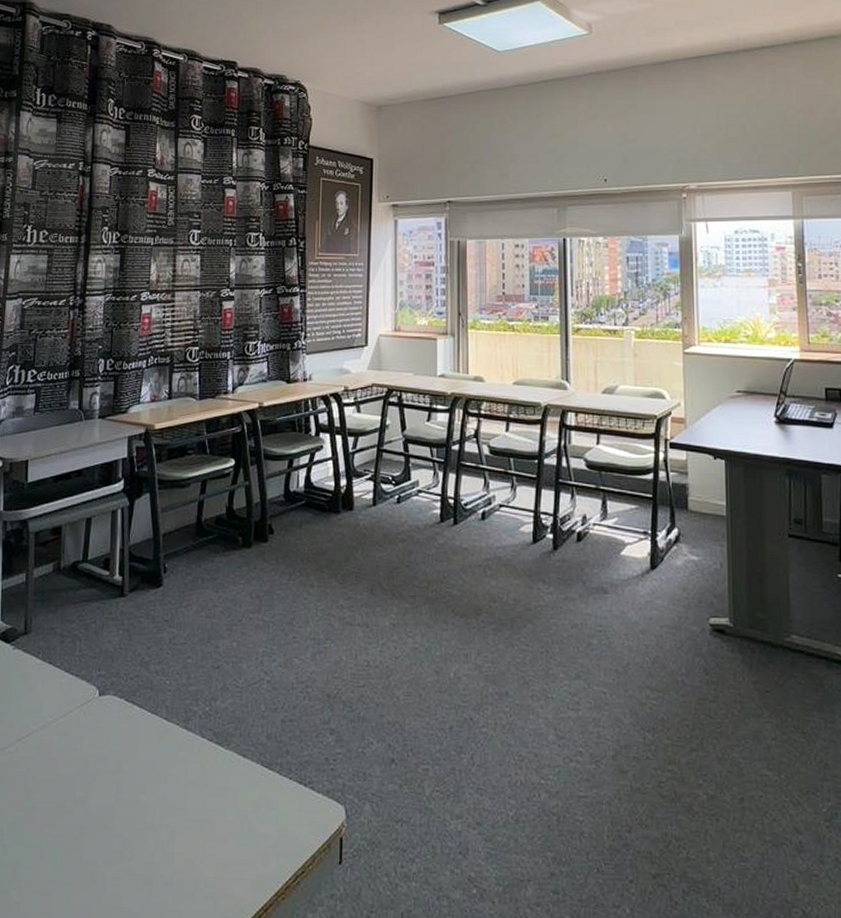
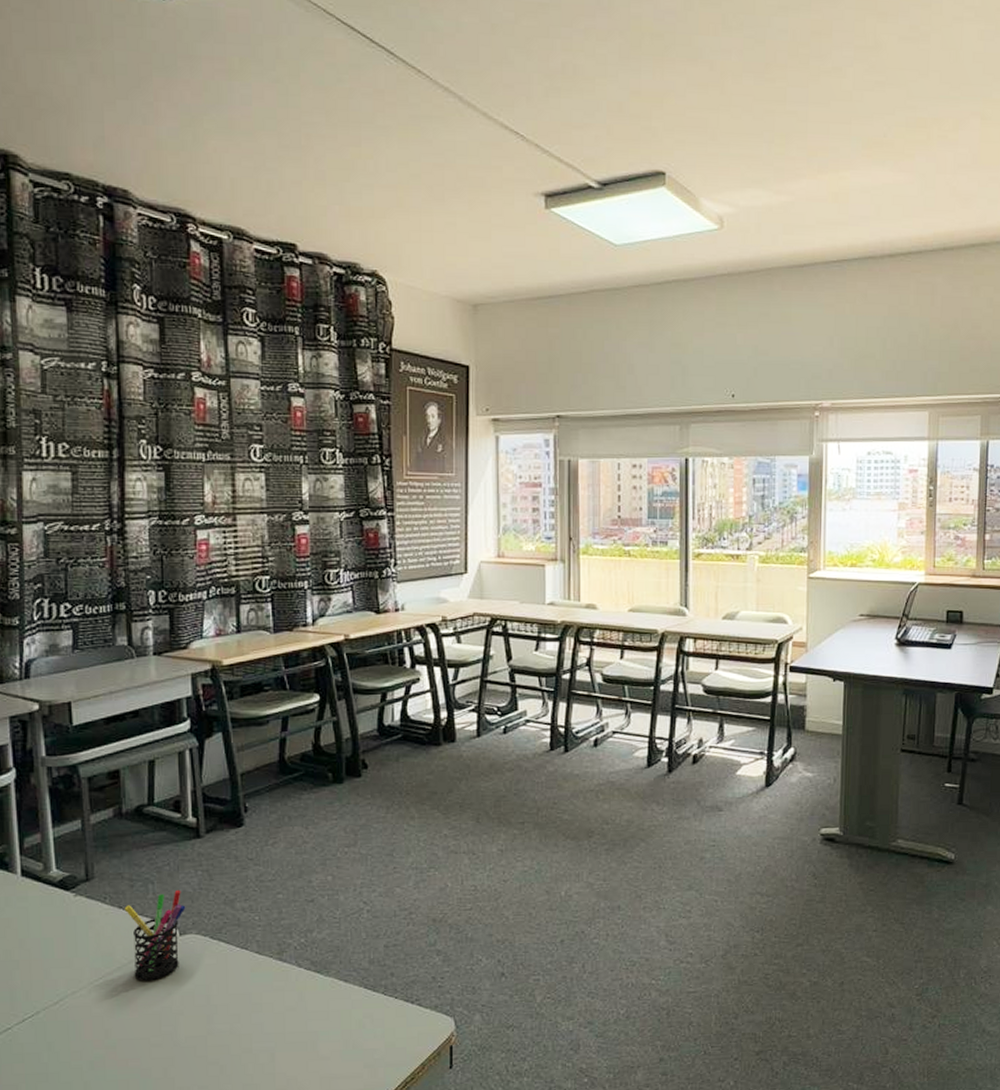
pen holder: none [54,648,107,742] -> present [124,889,186,981]

